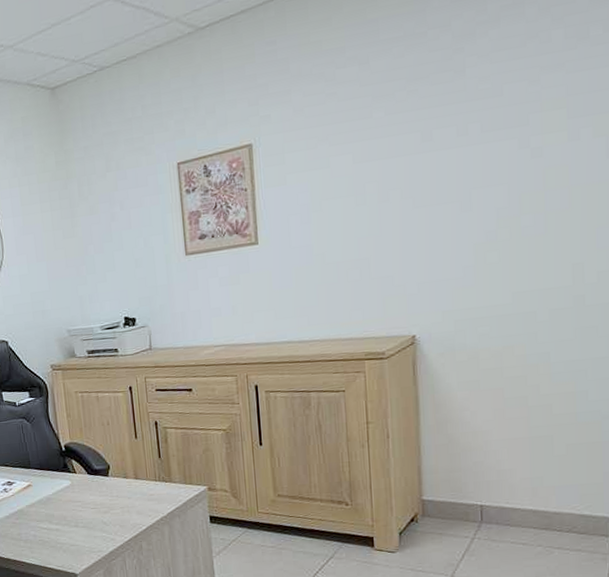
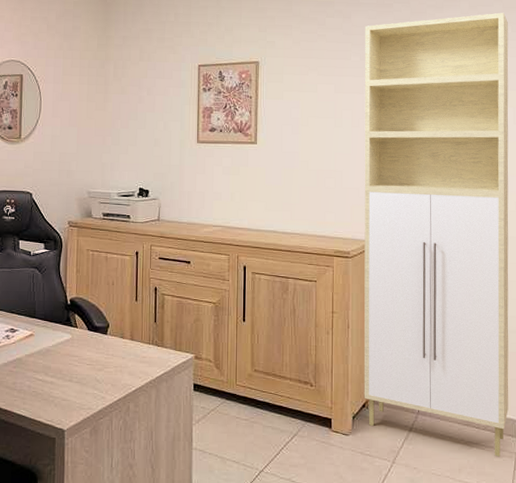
shelving unit: none [389,7,602,561] -> present [363,12,509,457]

